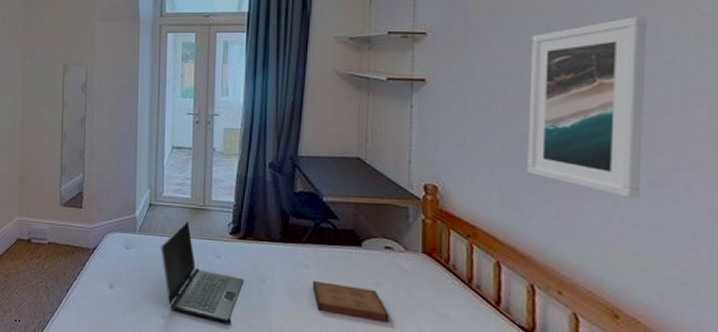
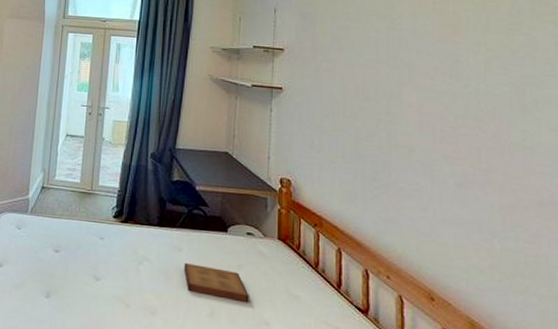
laptop computer: present [161,221,244,322] -> none [49,204,124,301]
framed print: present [527,16,647,199] -> none [362,48,450,197]

